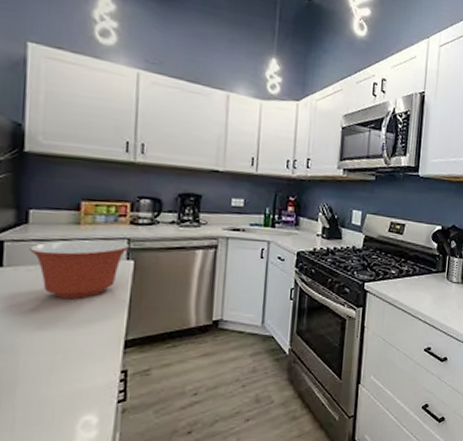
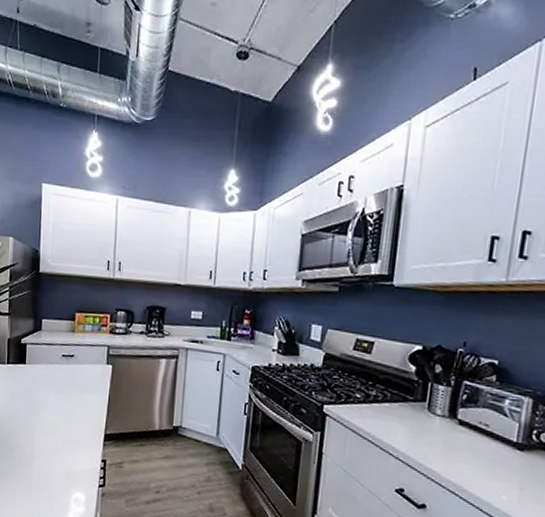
mixing bowl: present [29,239,130,298] -> none [42,345,109,395]

